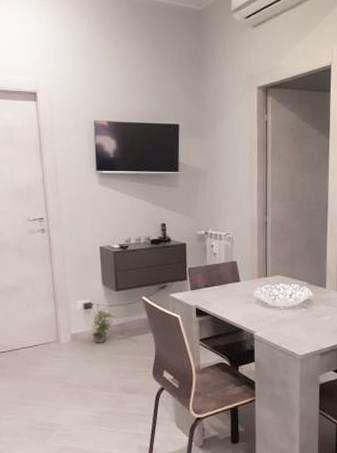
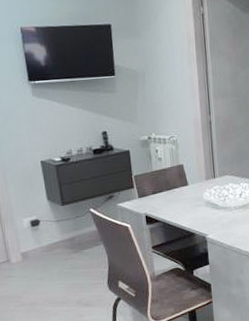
potted plant: present [88,302,119,343] -> none [34,218,69,260]

